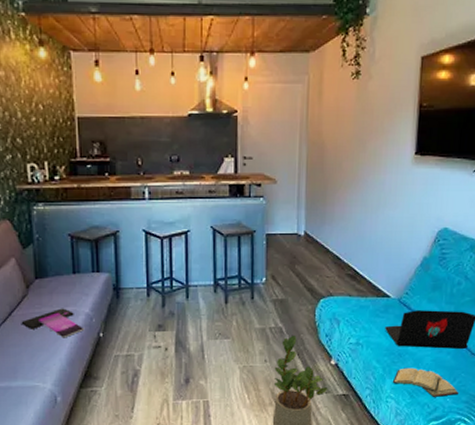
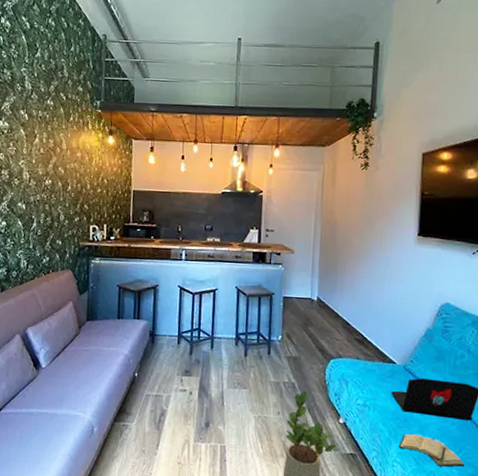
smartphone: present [21,308,85,338] -> none [71,348,123,375]

